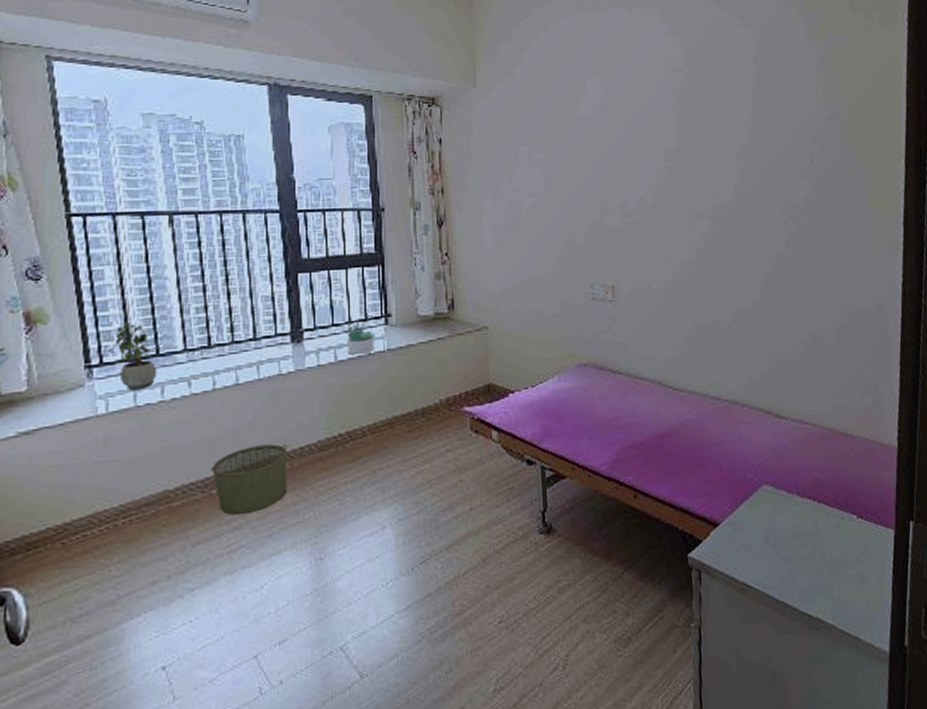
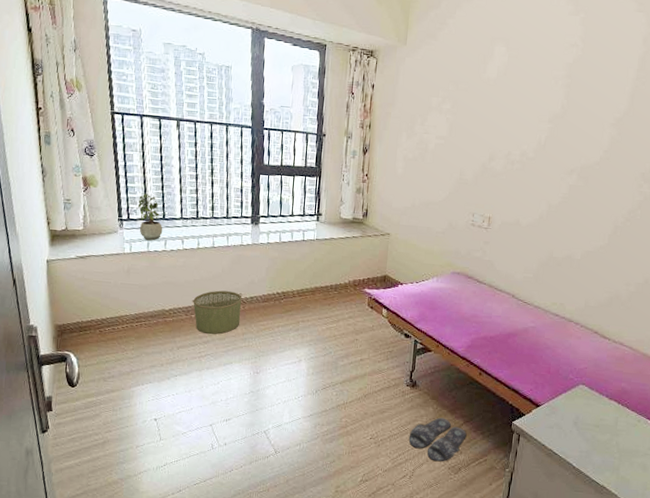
succulent plant: present [347,321,375,356] -> none [288,215,309,241]
slippers: none [553,569,631,636] -> present [409,417,467,462]

